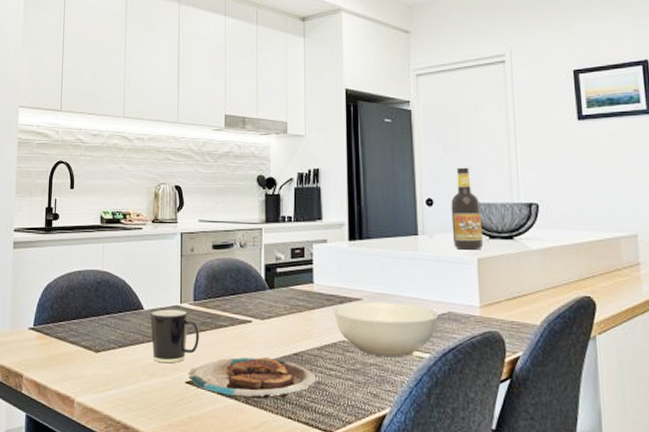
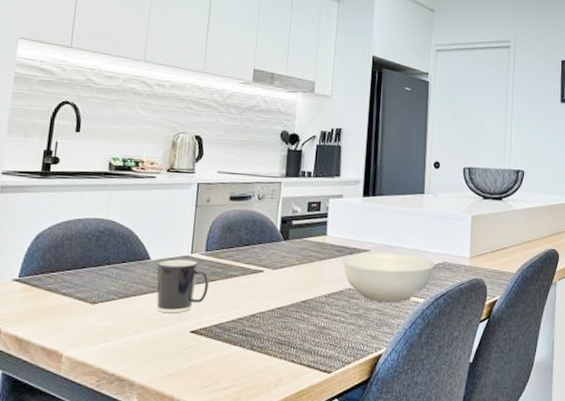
plate: present [187,357,317,400] -> none [192,305,322,347]
soda bottle: present [451,167,484,250] -> none [453,135,479,209]

